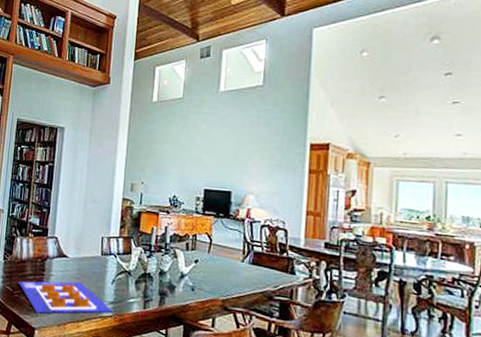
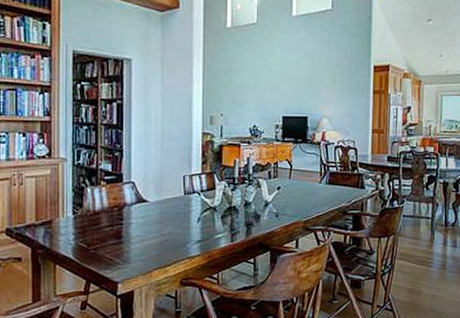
poster: present [19,281,113,314] -> none [94,225,201,267]

